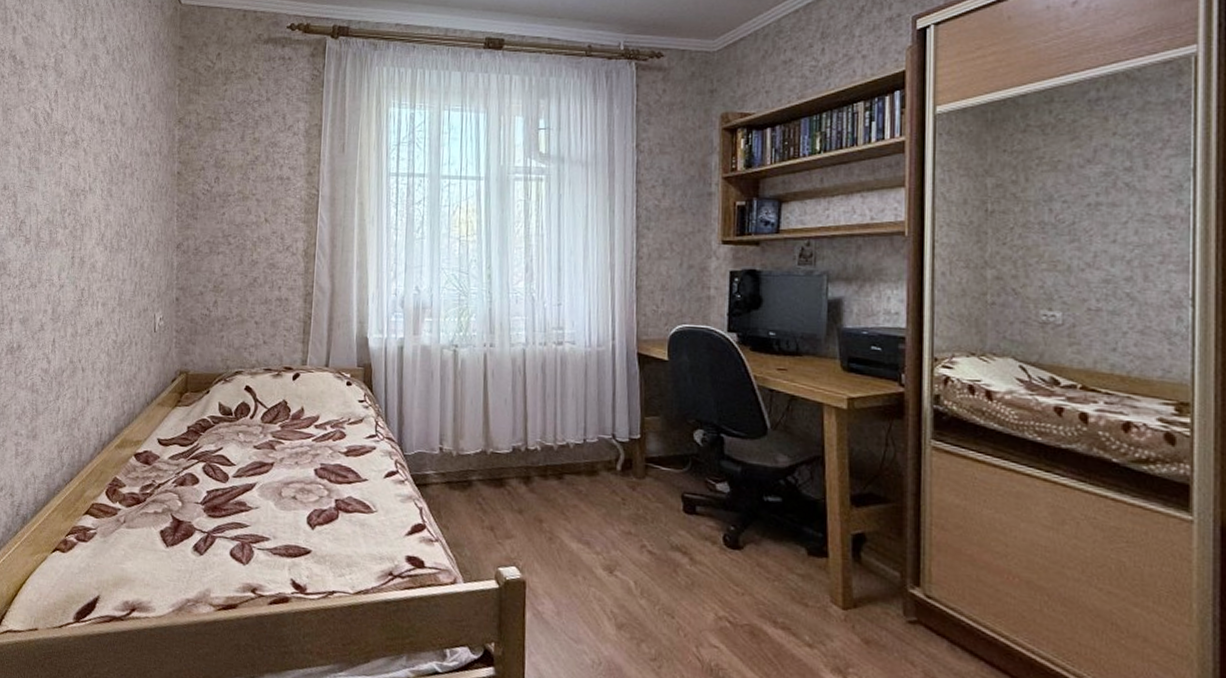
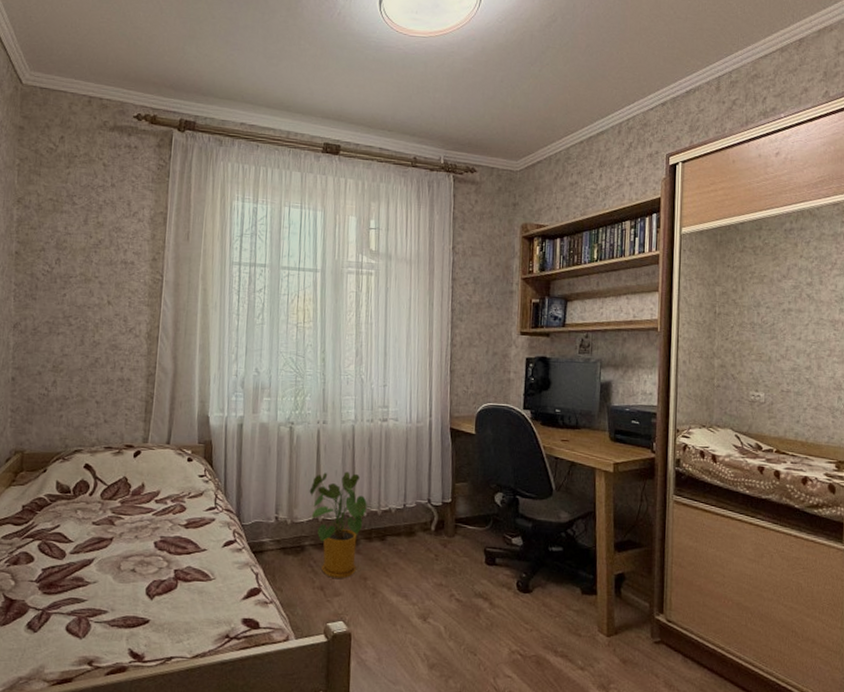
house plant: none [476,400,548,519] -> present [309,471,373,579]

